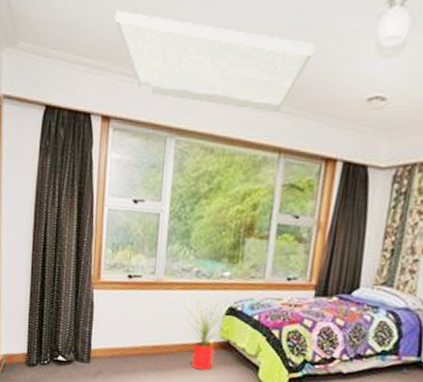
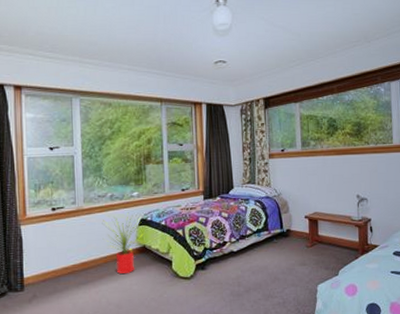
ceiling panel: present [114,10,315,114] -> none [17,9,174,75]

